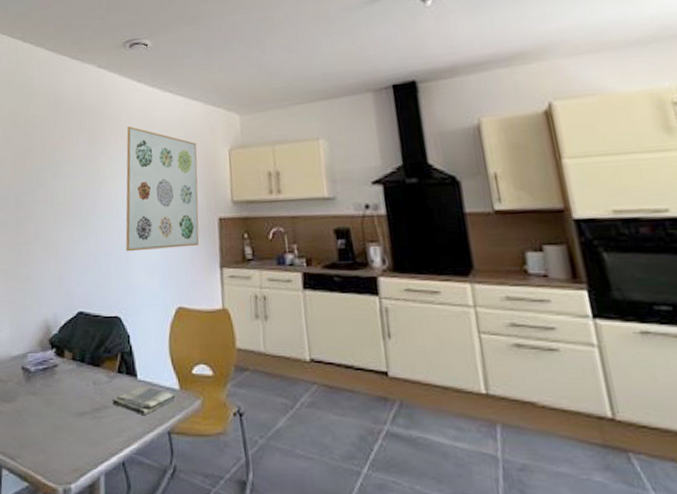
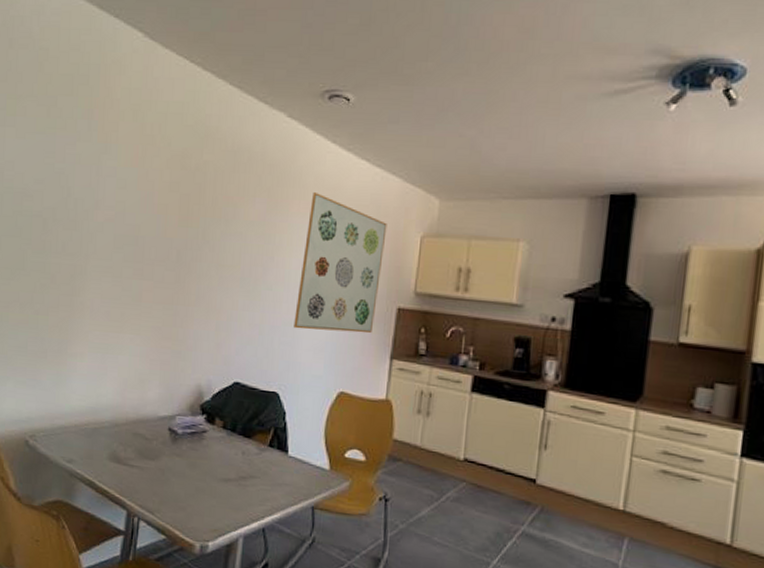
dish towel: present [112,385,176,416] -> none [259,461,324,490]

